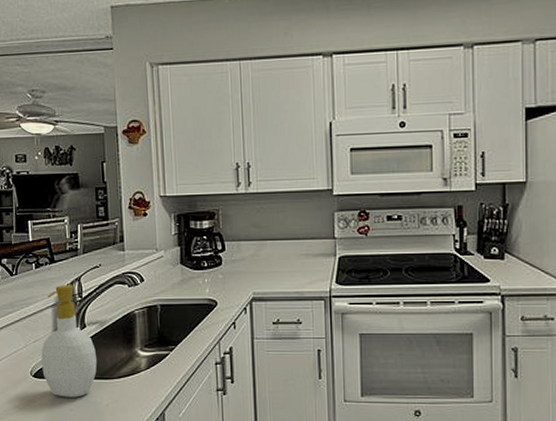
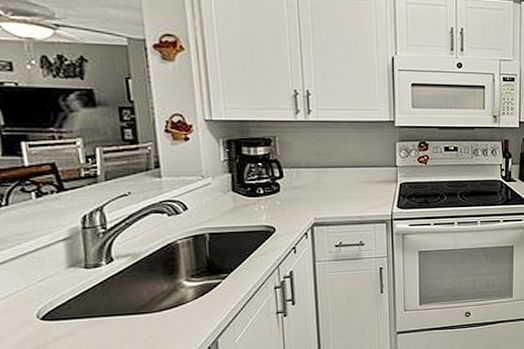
soap bottle: present [41,285,98,398] -> none [51,216,131,338]

